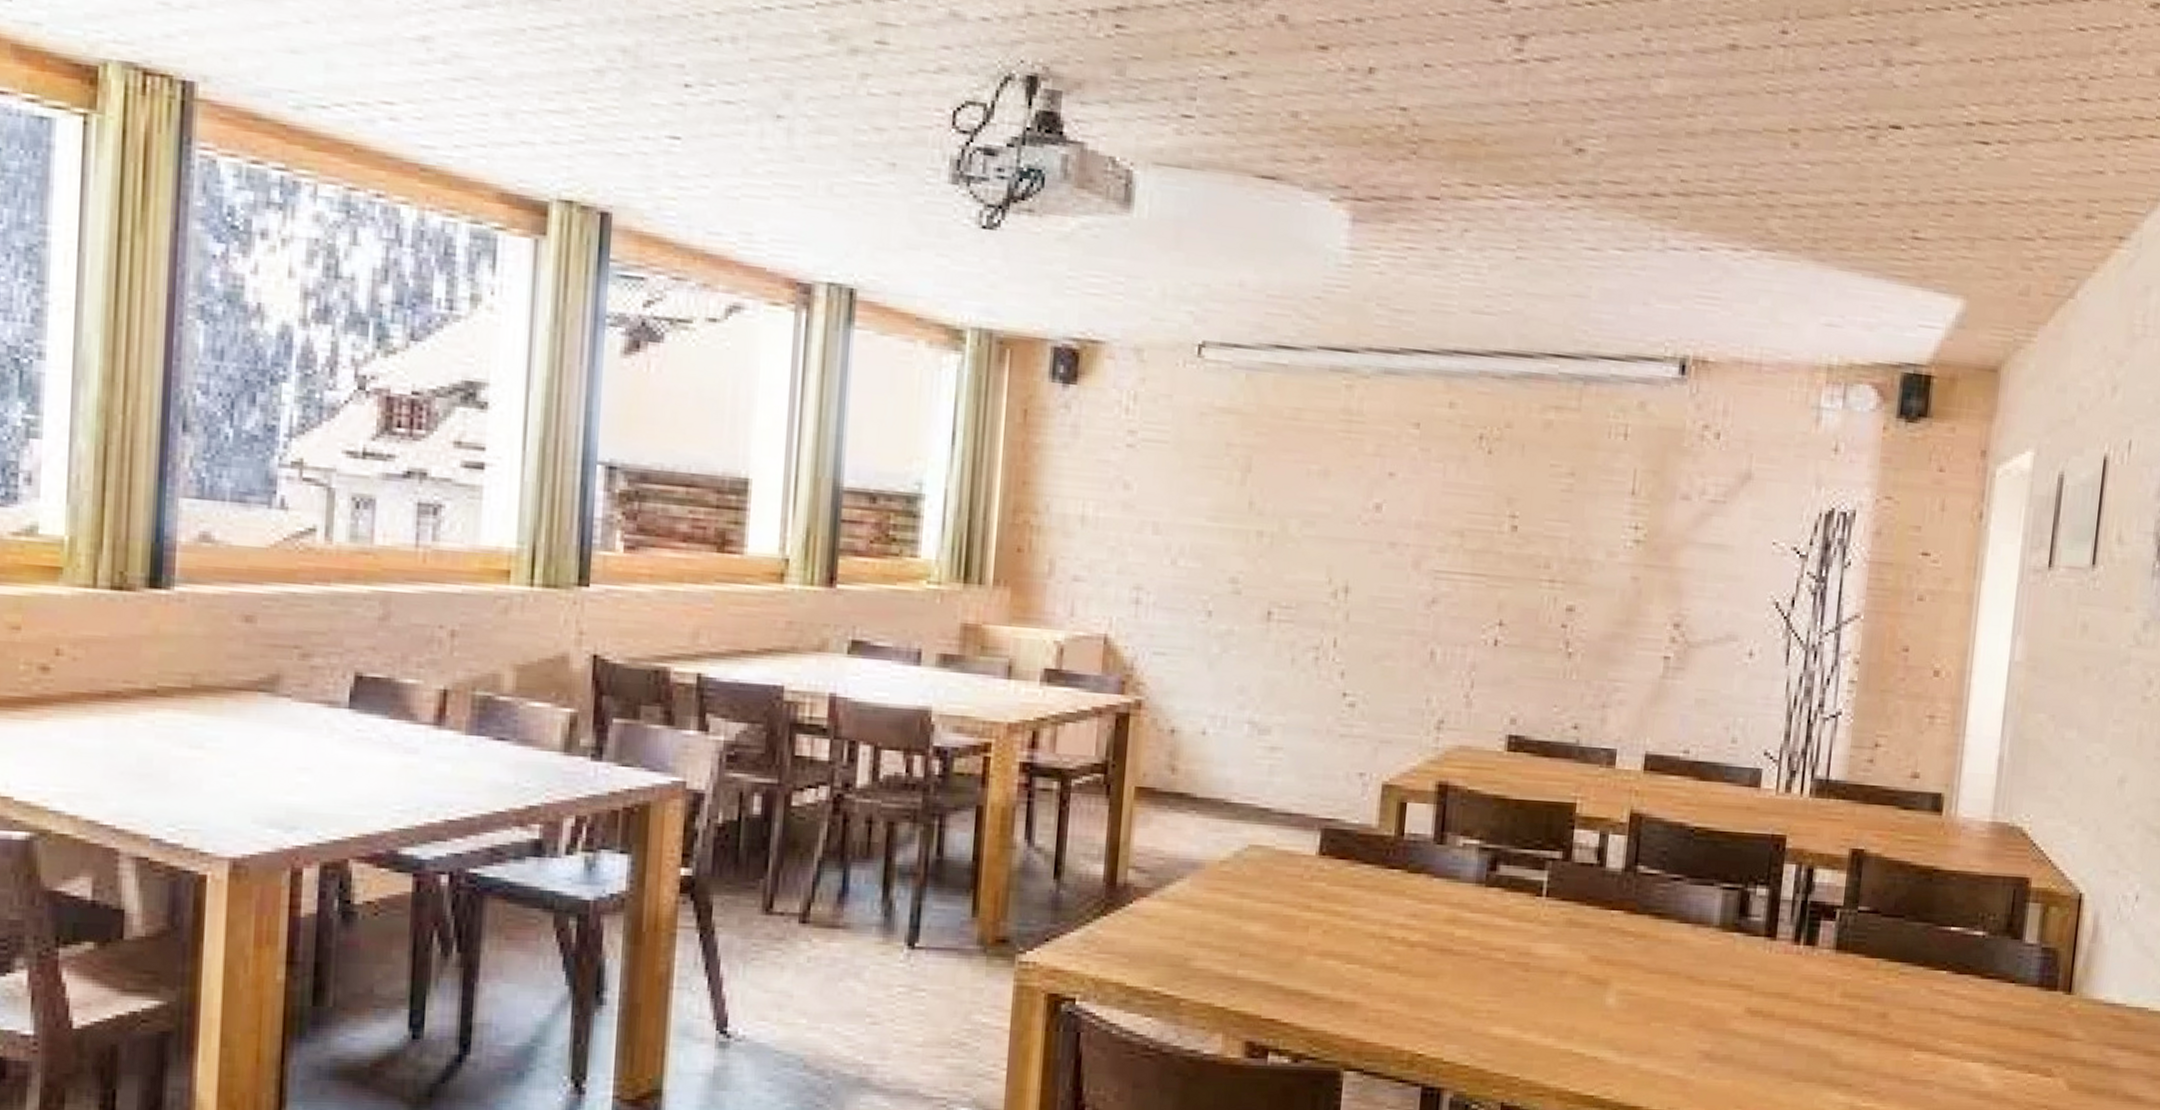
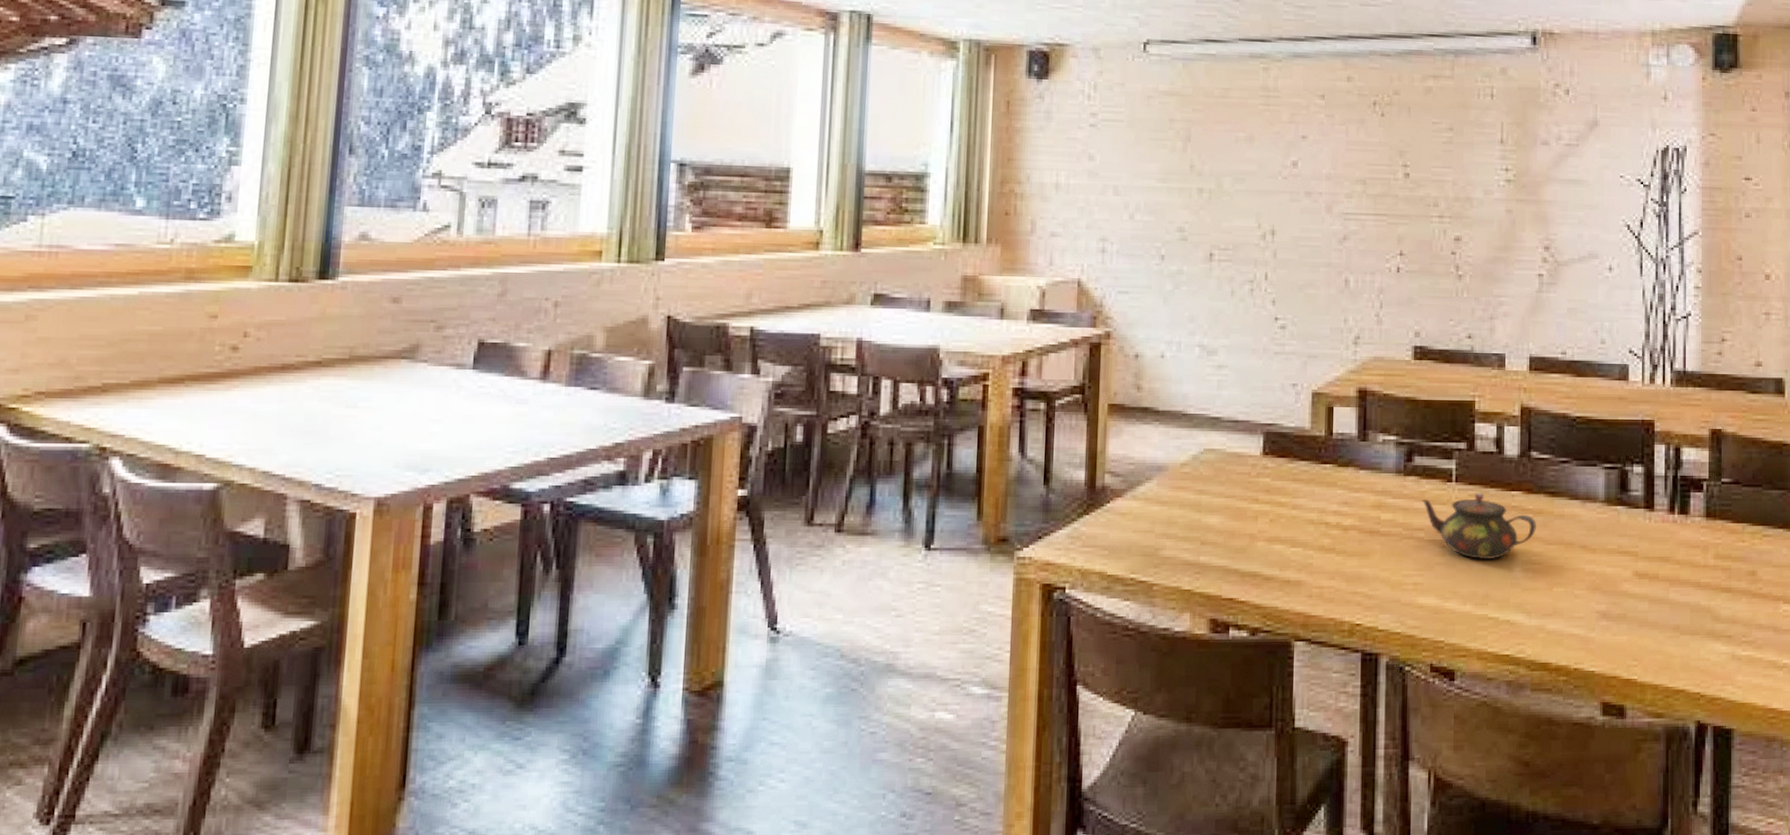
teapot: none [1504,911,1637,987] -> present [1422,493,1536,559]

